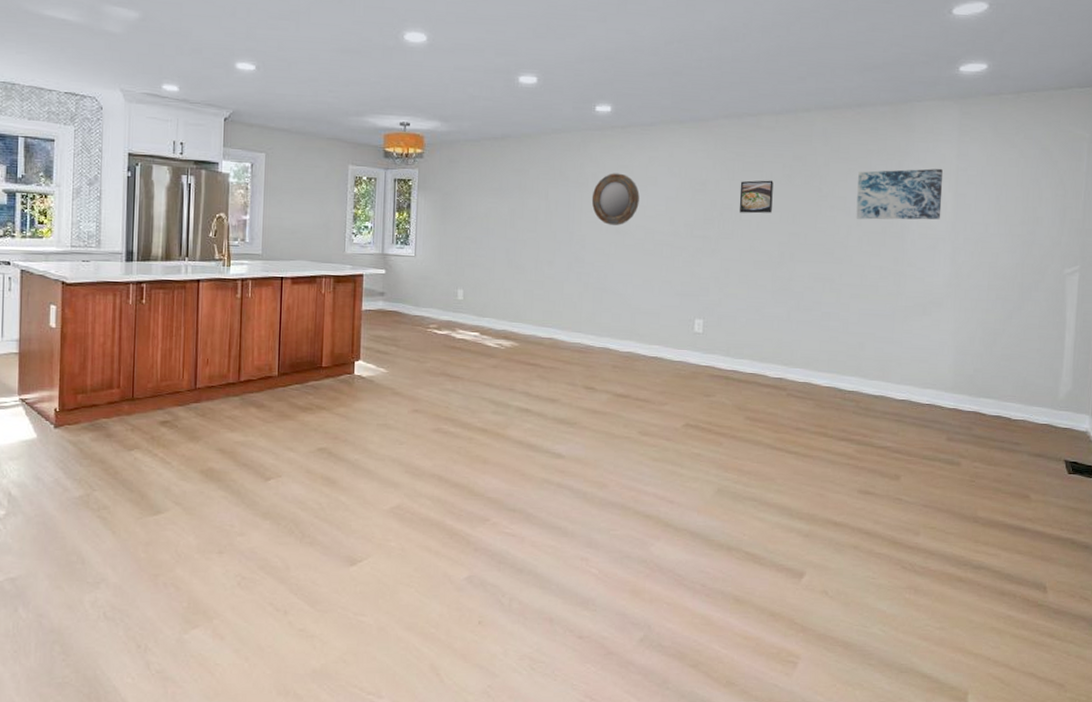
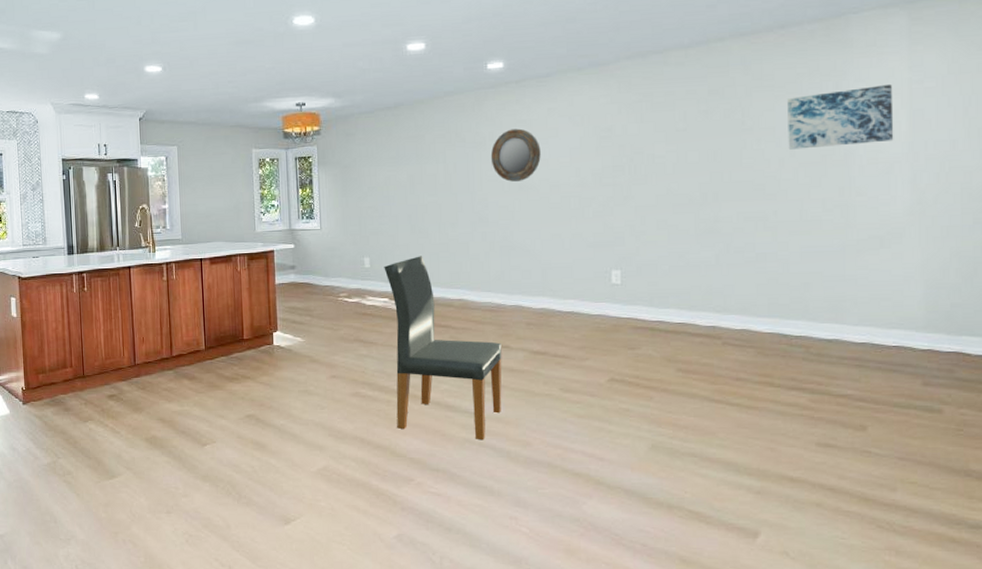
dining chair: none [477,291,587,481] -> present [384,256,502,440]
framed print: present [739,180,774,214] -> none [650,118,689,156]

